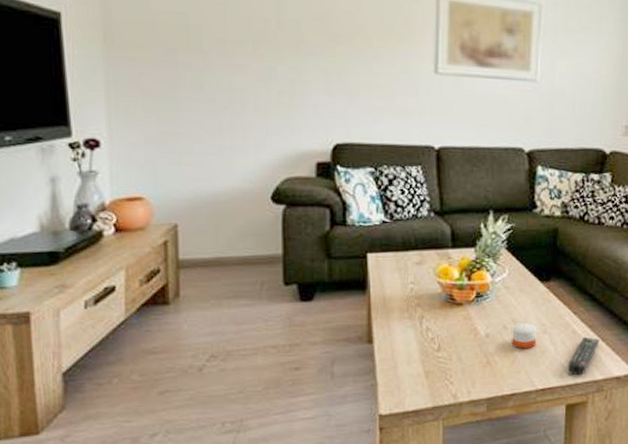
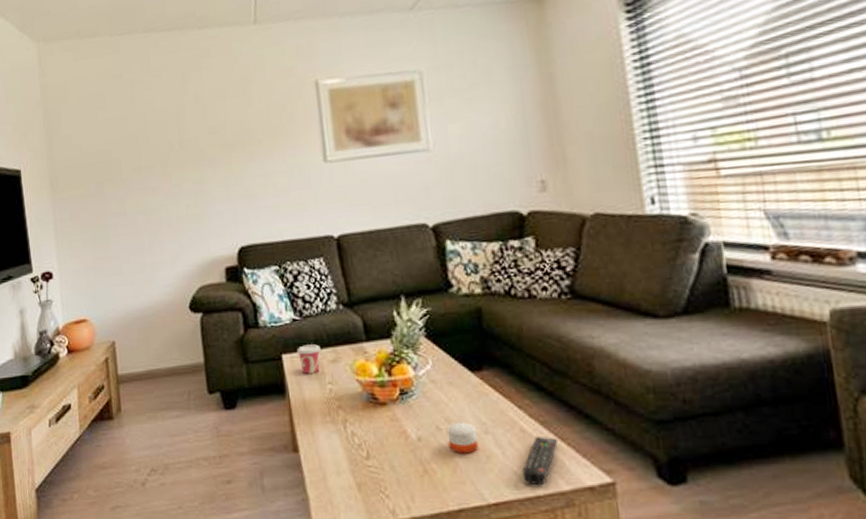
cup: none [383,246,407,273] -> present [297,344,321,374]

